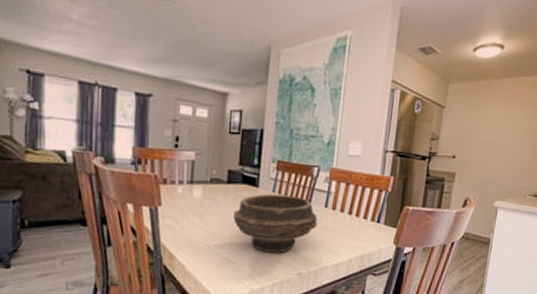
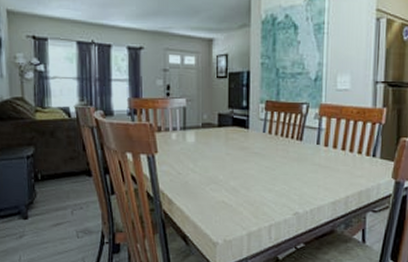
bowl: present [233,193,318,253] -> none [227,134,311,193]

